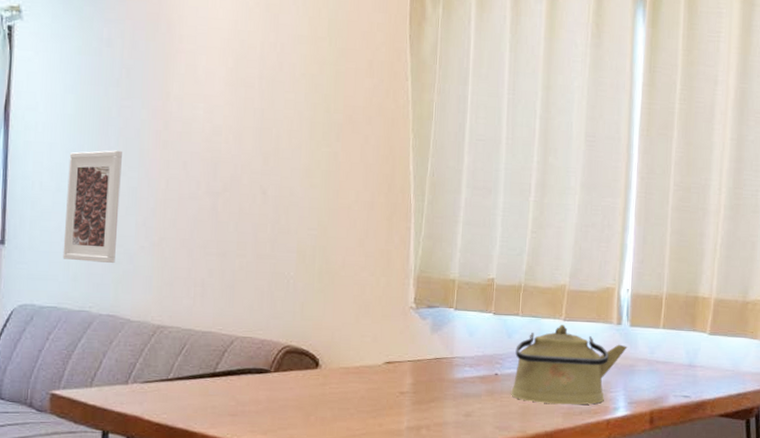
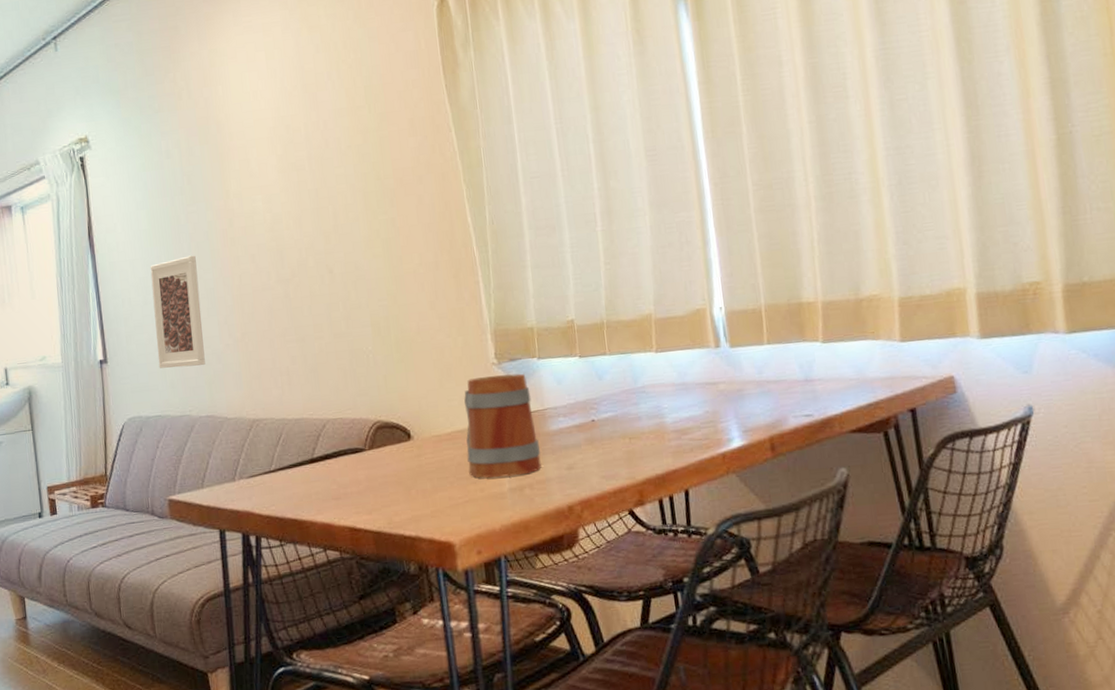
mug: none [370,318,443,416] -> present [464,373,542,478]
kettle: present [510,325,628,405] -> none [609,357,732,445]

